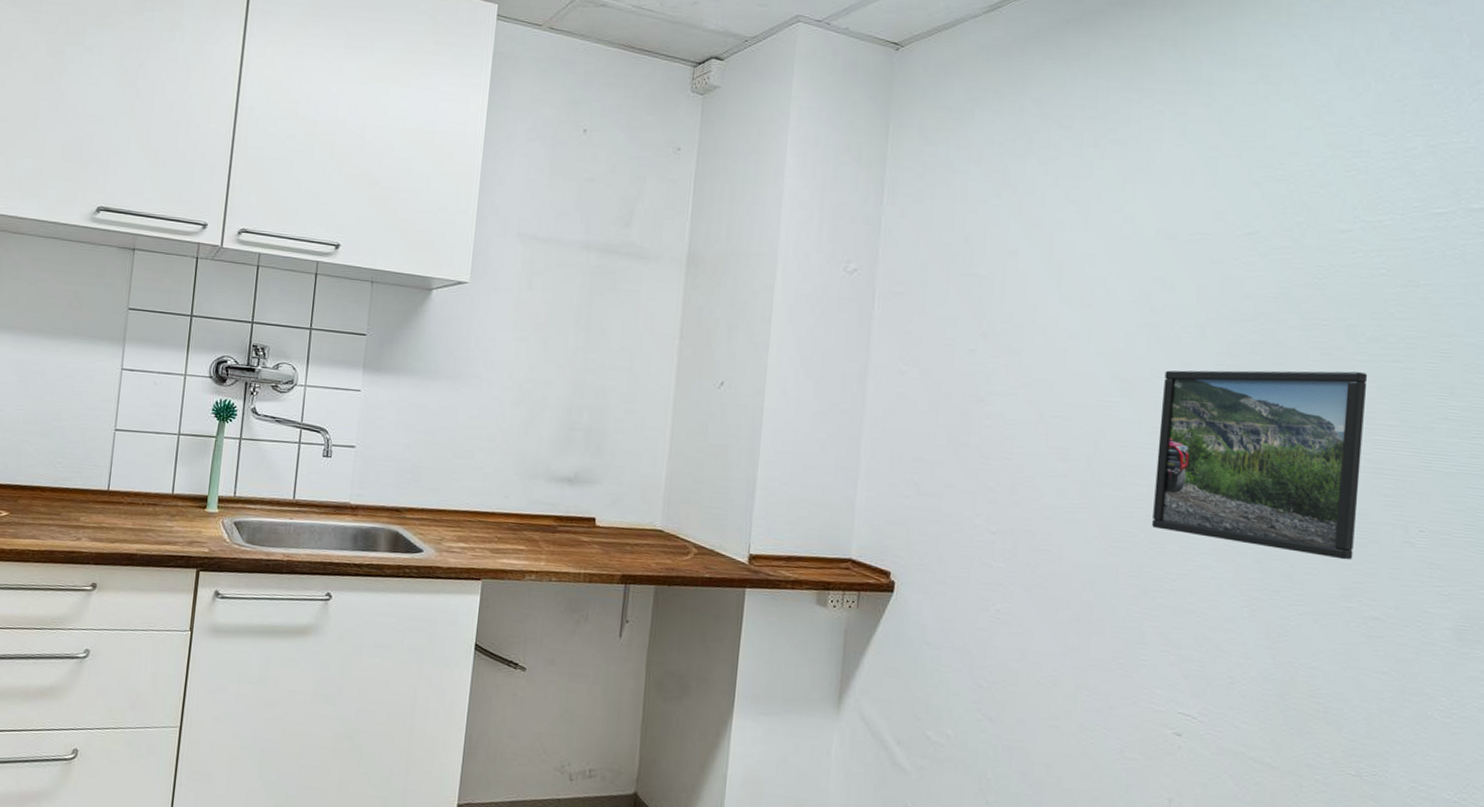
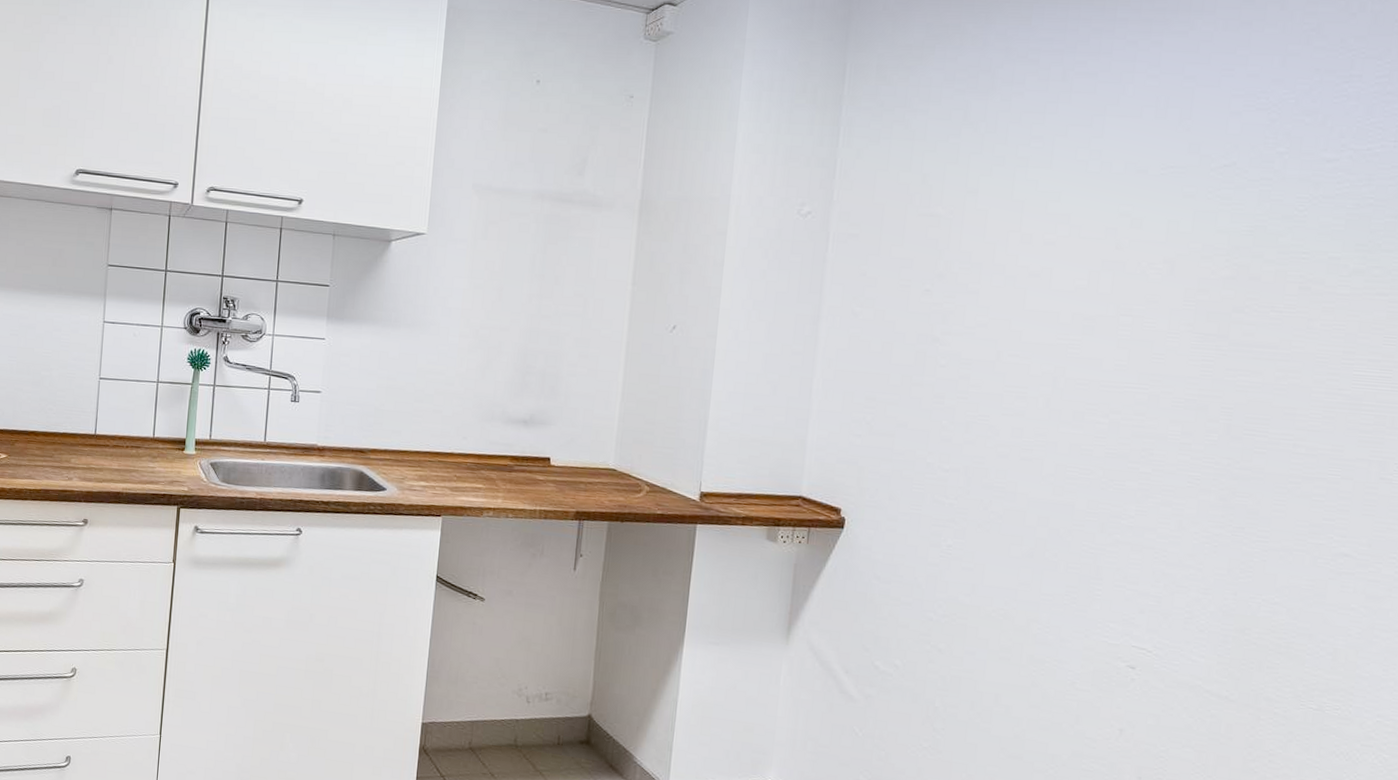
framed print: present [1152,370,1368,560] -> none [1111,305,1349,497]

